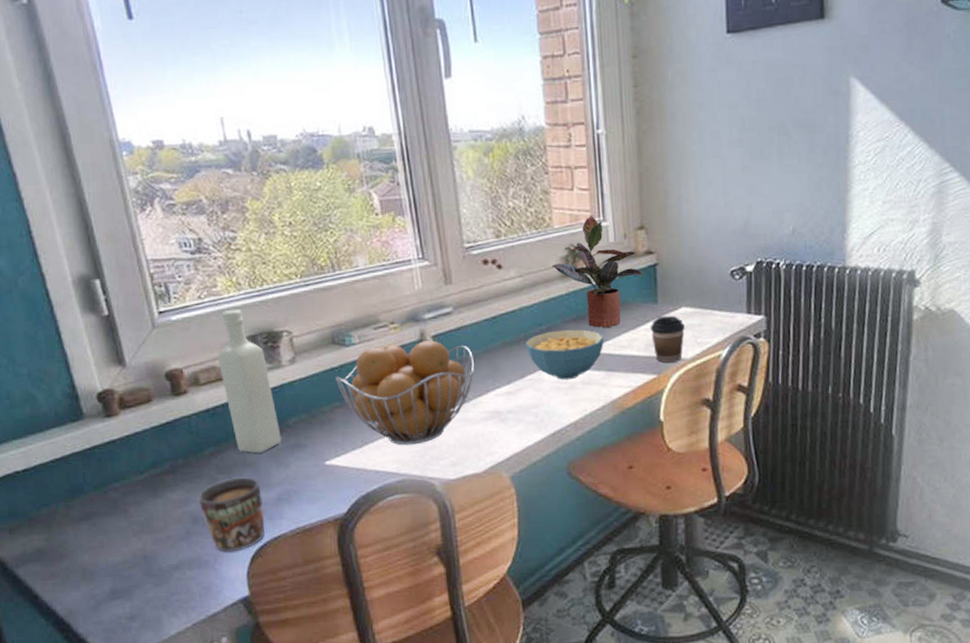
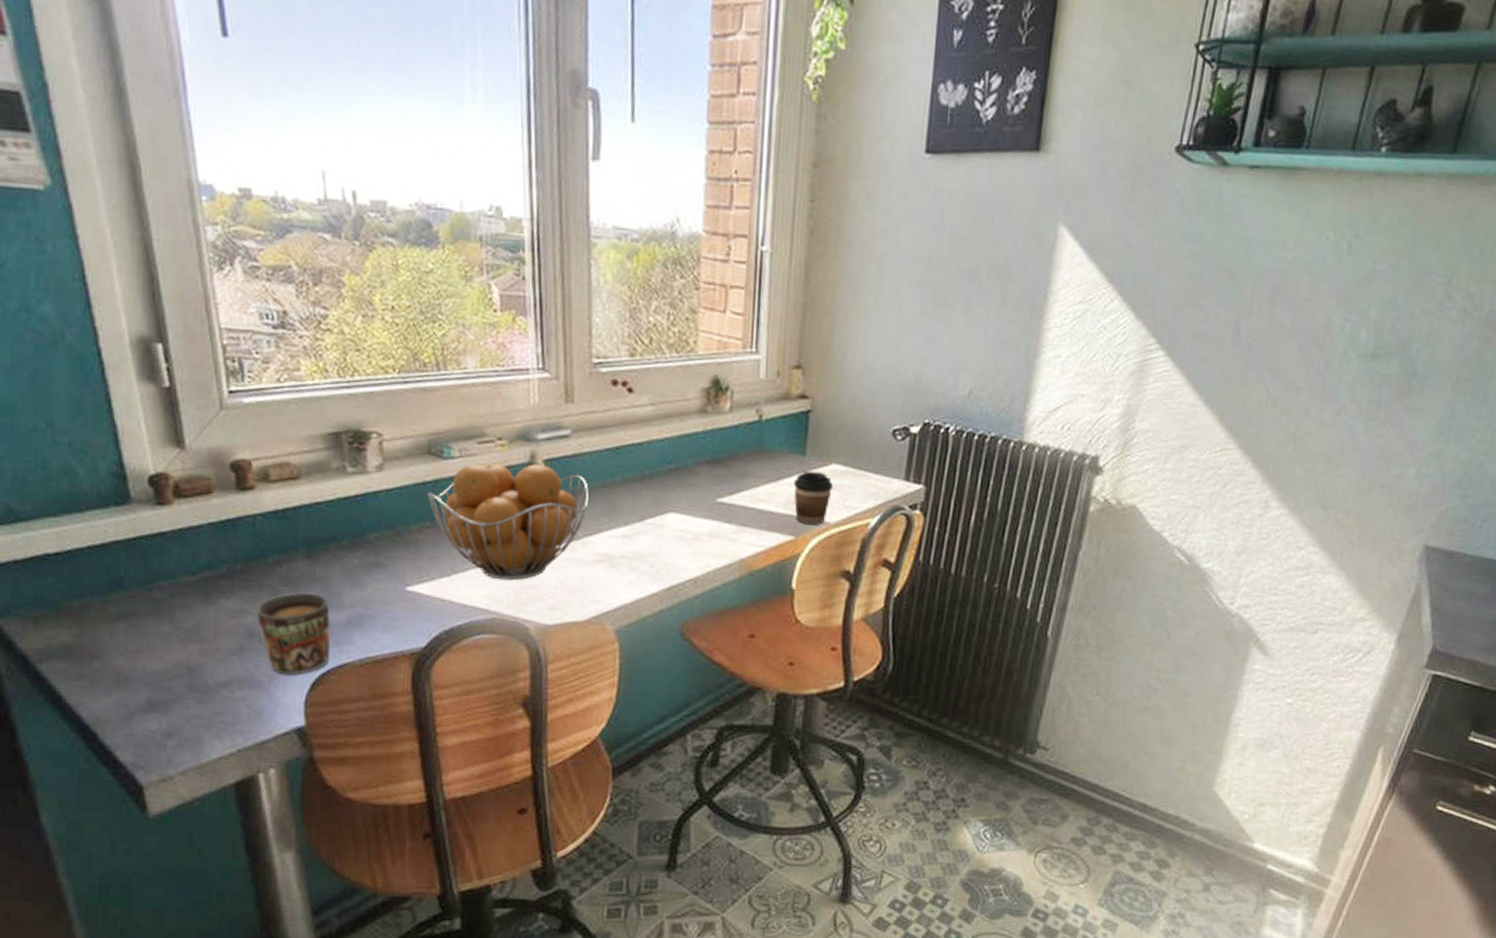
bottle: present [217,309,282,454] -> none [293,399,359,568]
cereal bowl: present [525,329,604,380] -> none [650,472,739,530]
potted plant: present [551,215,643,328] -> none [690,344,793,476]

